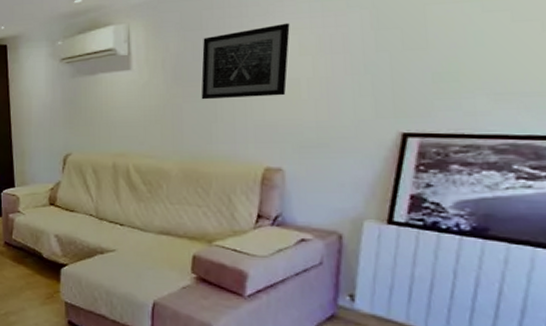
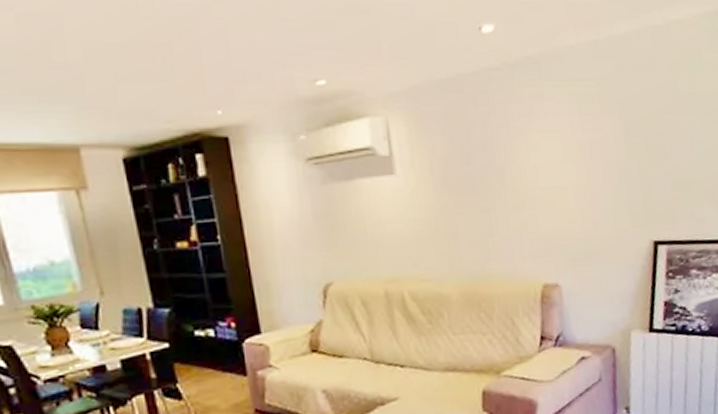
wall art: present [201,22,290,100] -> none [470,125,555,211]

